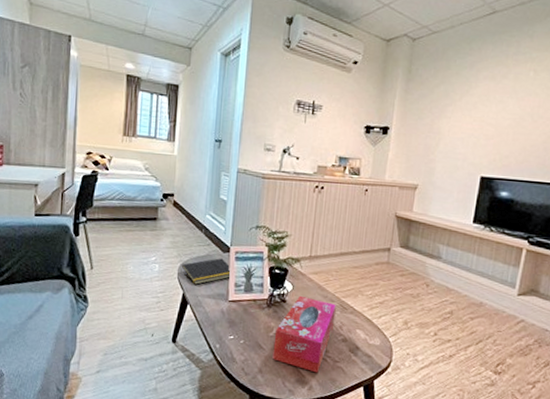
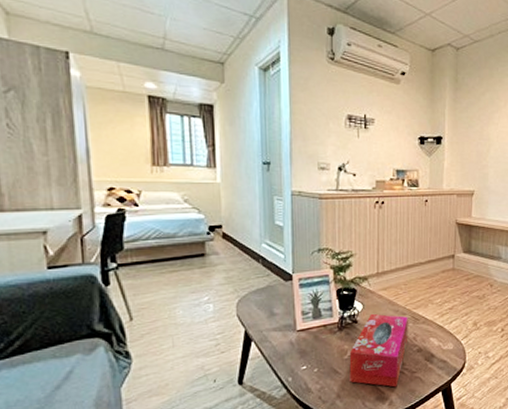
notepad: present [180,258,231,285] -> none [239,287,296,319]

